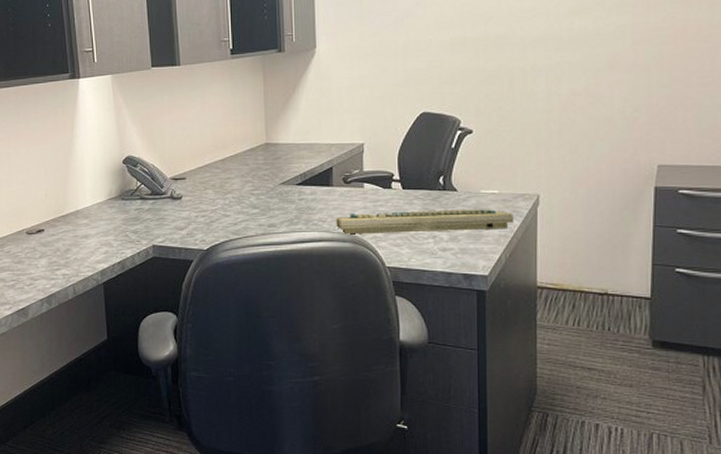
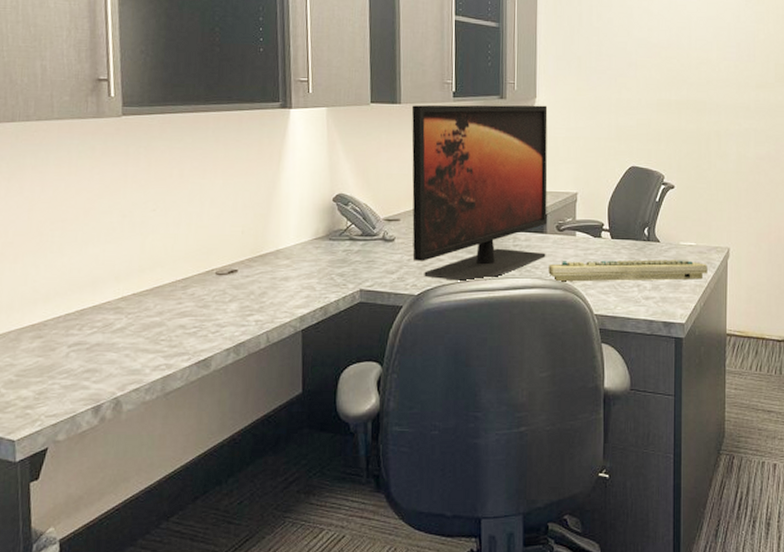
monitor: none [190,55,333,236] -> present [411,104,548,282]

